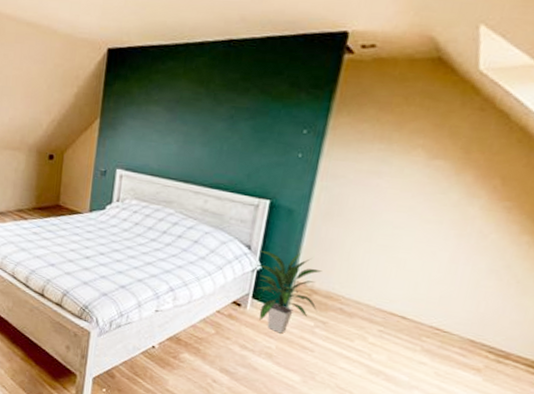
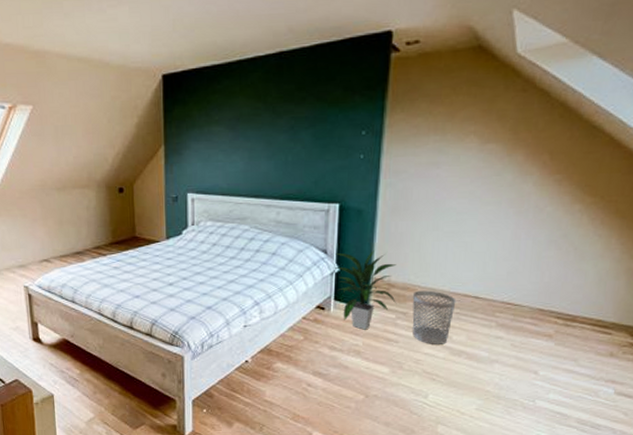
wastebasket: none [330,301,382,361] -> present [412,290,456,344]

